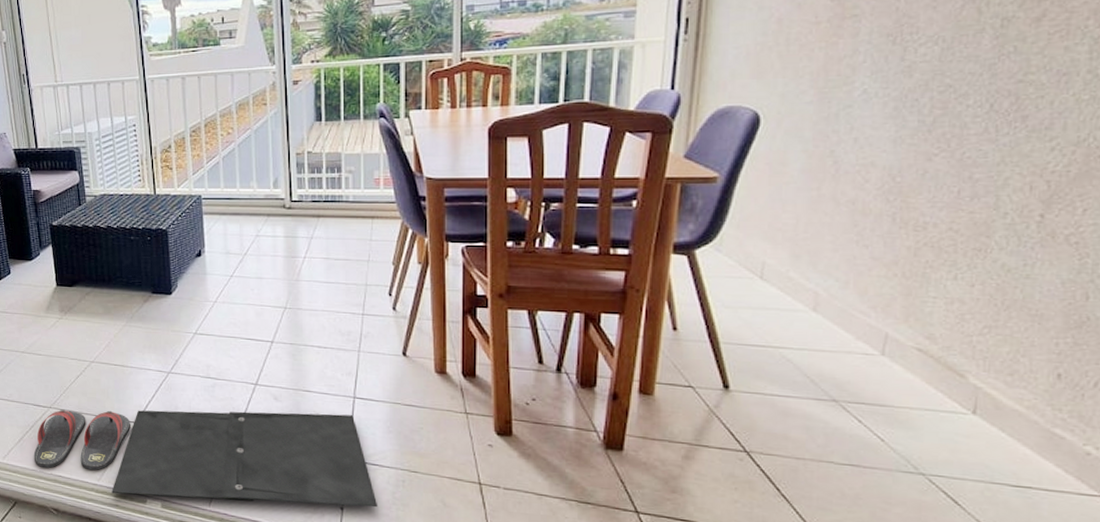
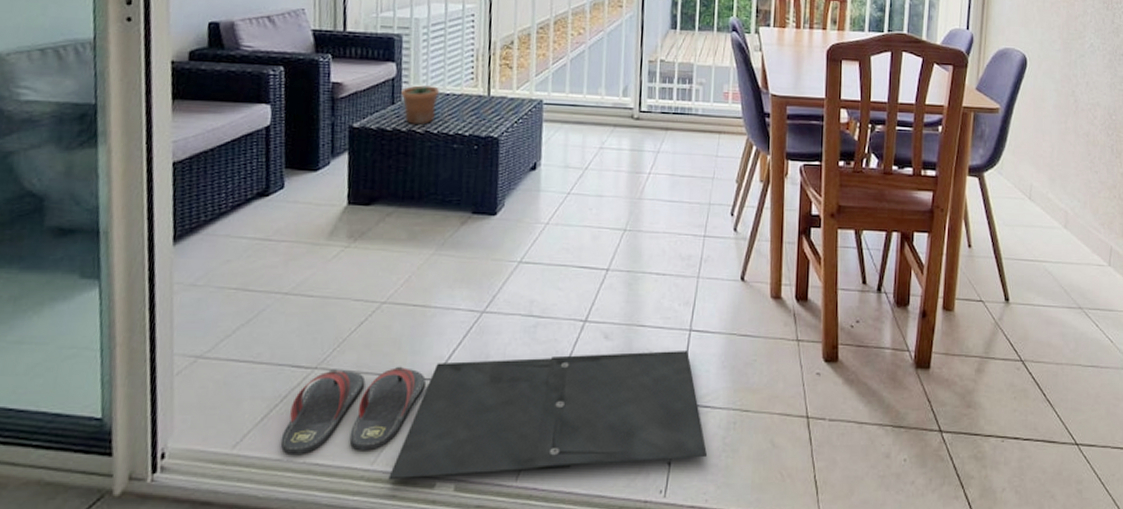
planter: none [85,189,114,221] -> present [401,85,439,125]

